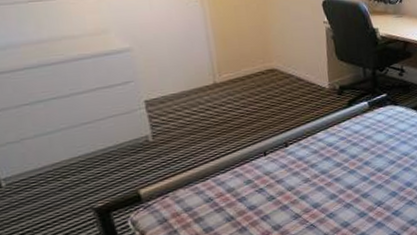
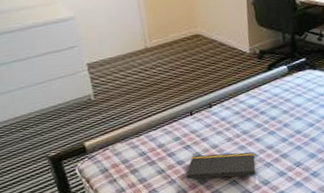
notepad: none [258,193,336,226] -> present [186,152,257,180]

